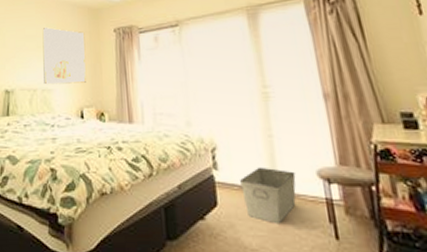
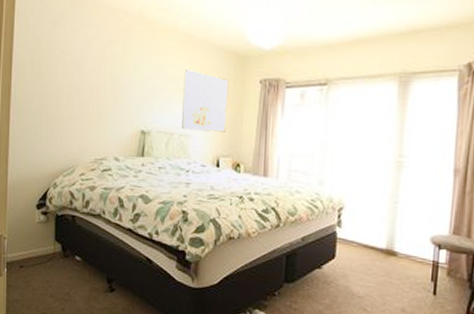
storage bin: present [240,166,296,224] -> none [359,228,411,279]

